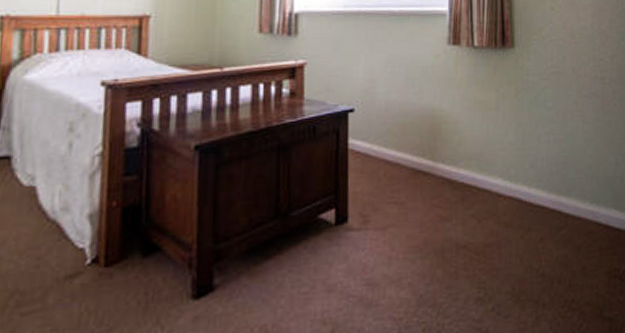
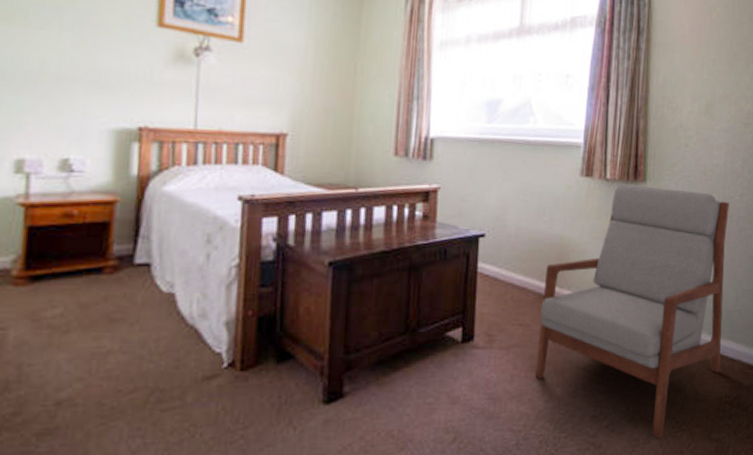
armchair: none [414,51,607,321] -> present [535,184,729,440]

